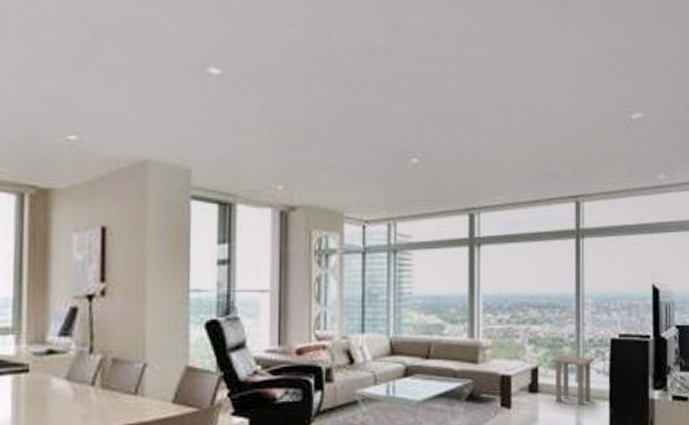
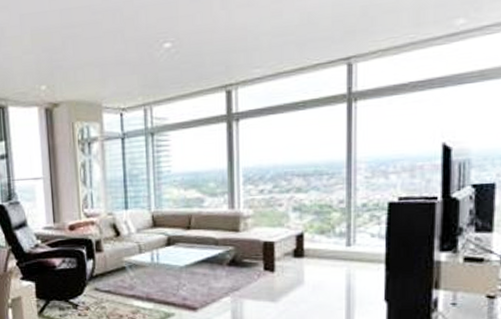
side table: present [552,354,594,405] -> none [319,220,368,268]

